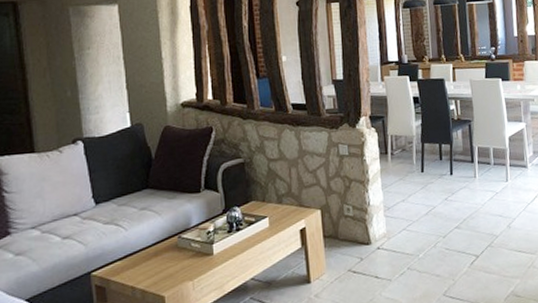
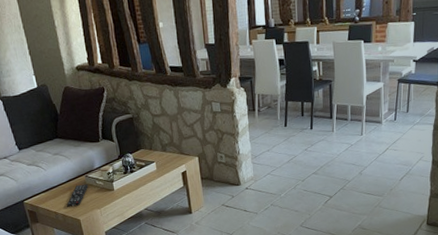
remote control: none [149,247,181,279] -> present [66,184,88,207]

